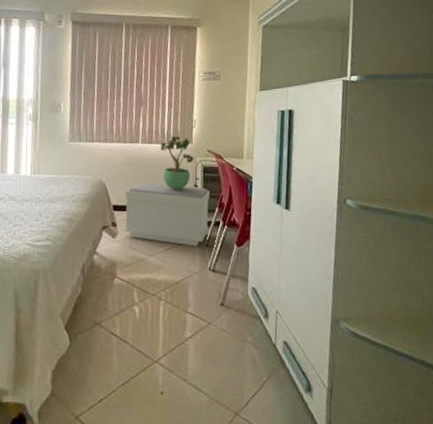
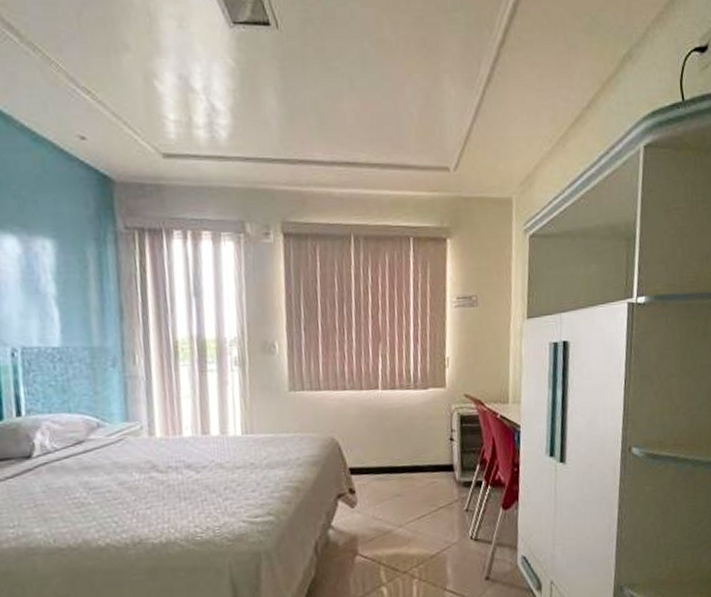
bench: present [124,182,210,247] -> none [364,437,469,513]
potted plant: present [160,135,194,190] -> none [405,378,448,446]

